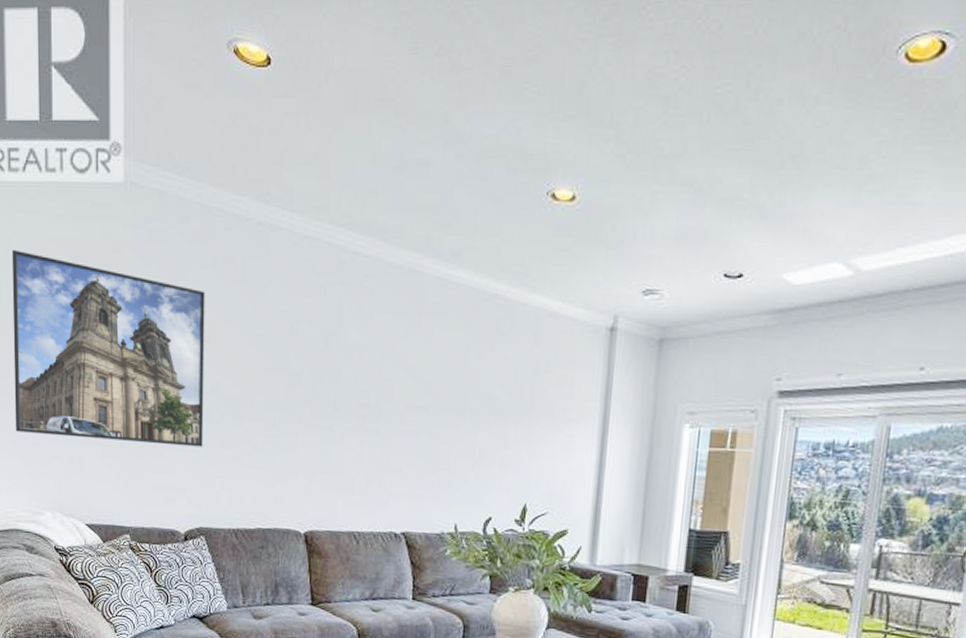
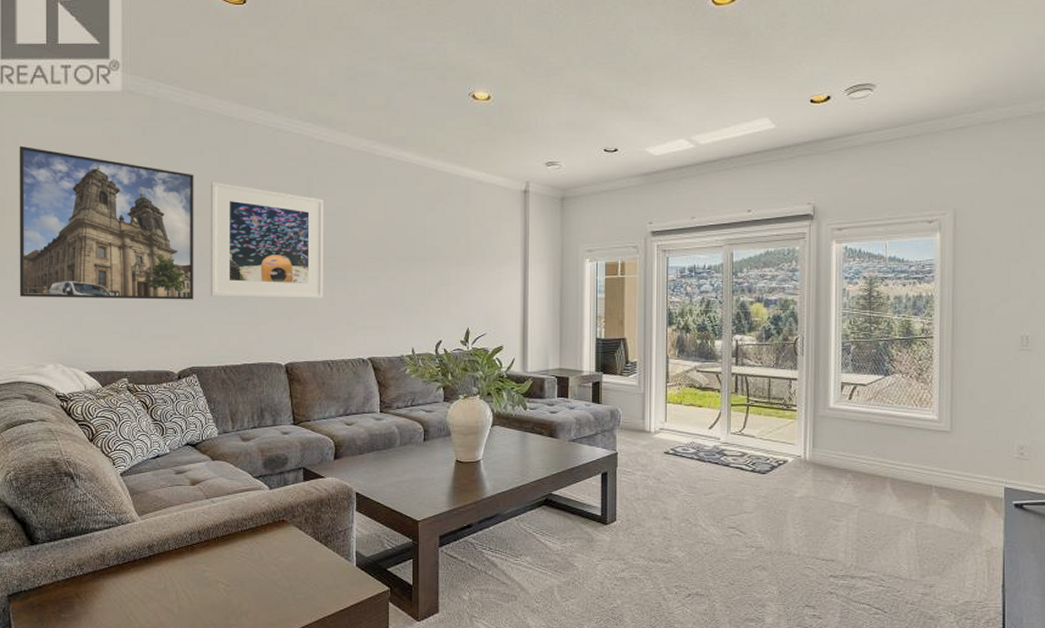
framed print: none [221,301,356,456] -> present [210,181,323,299]

